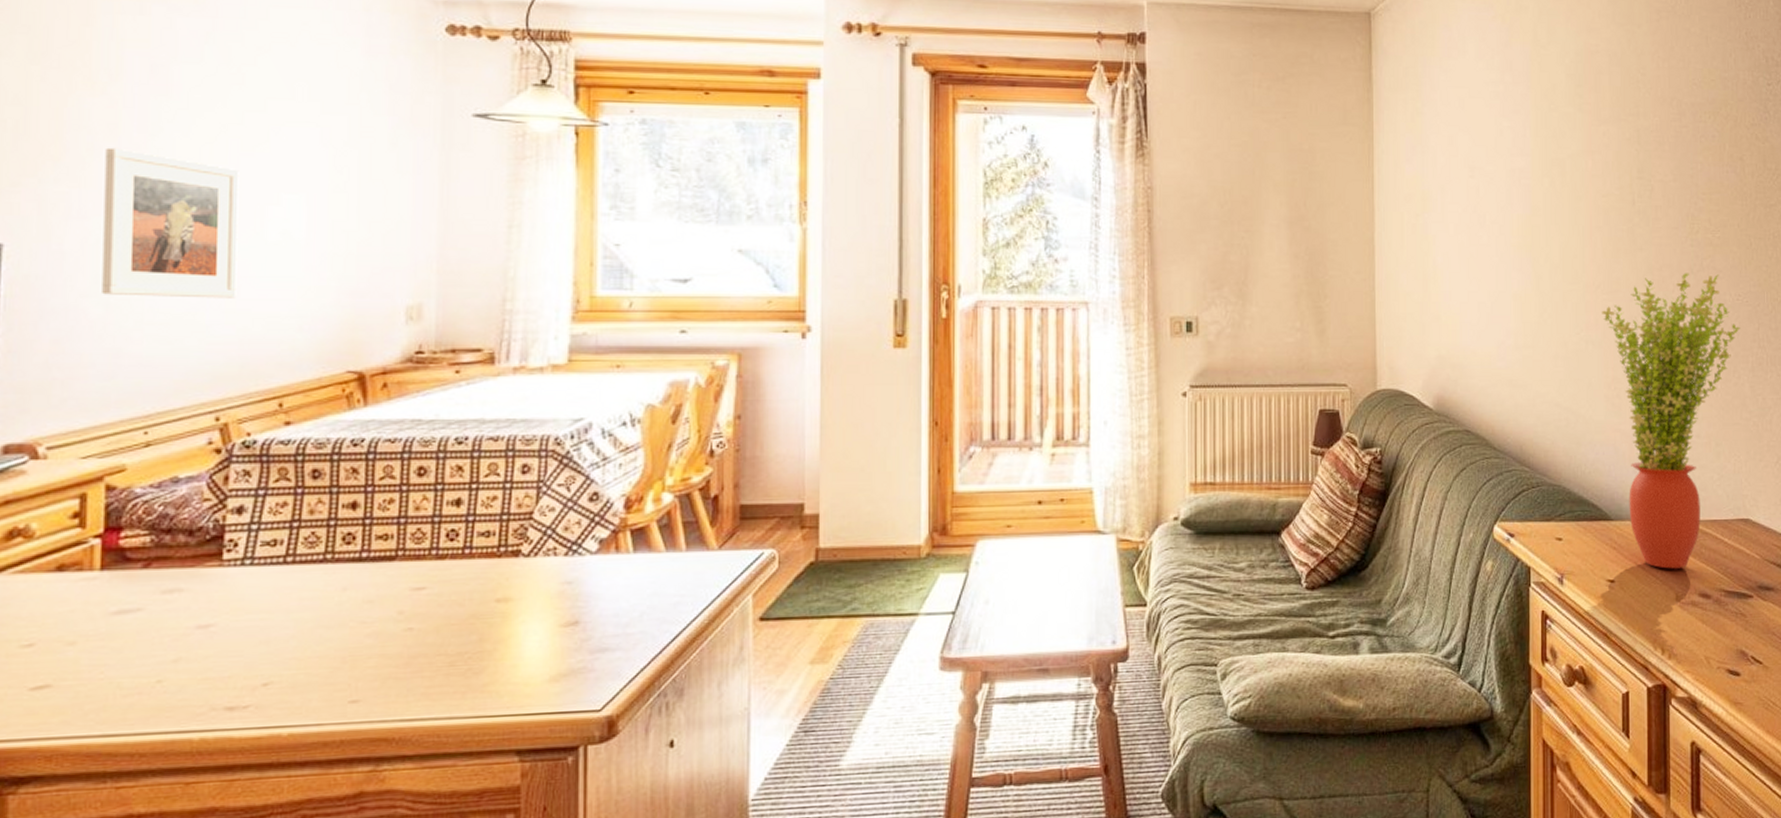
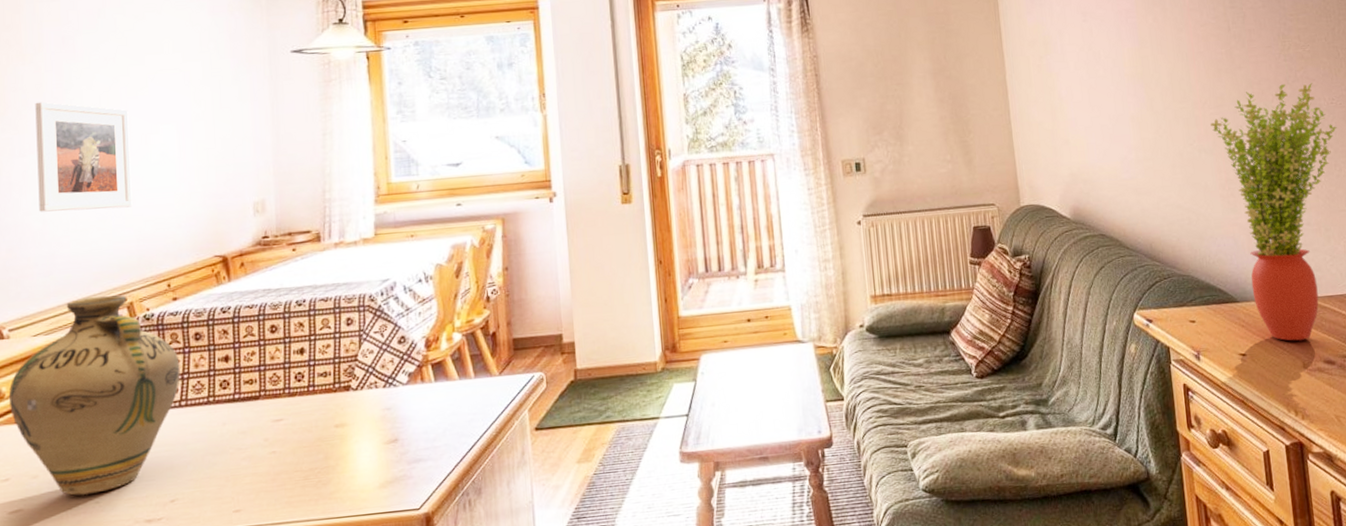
jug: none [40,413,288,671] -> present [8,295,180,496]

